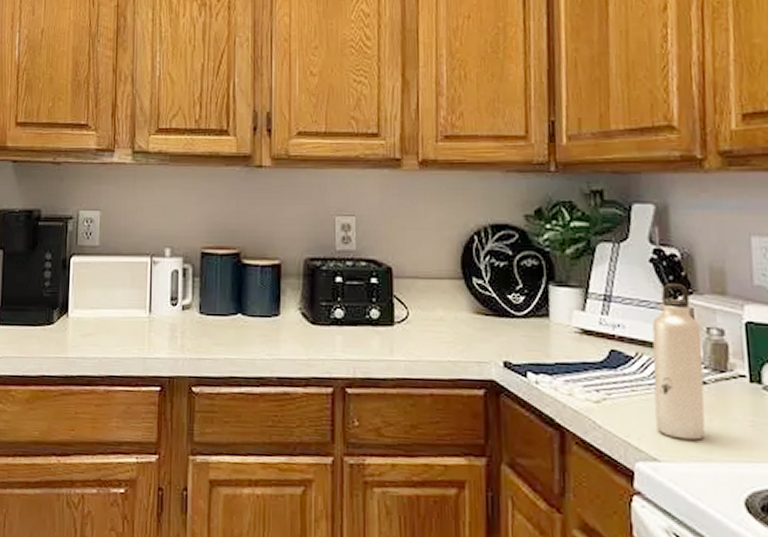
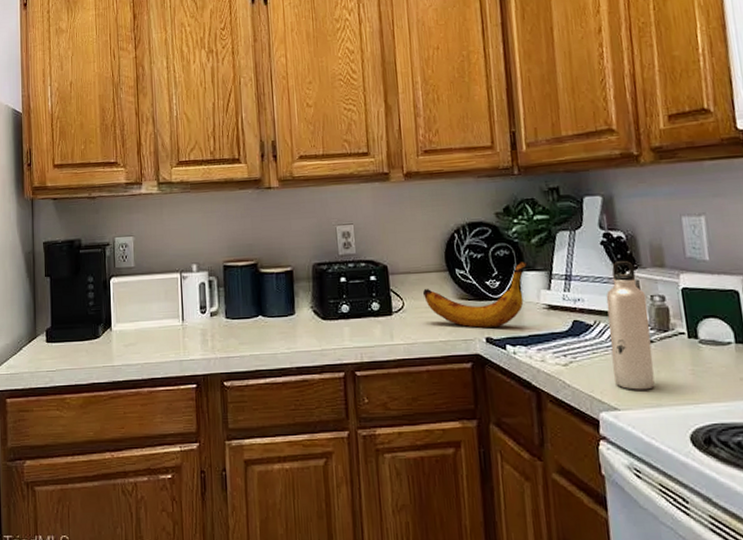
banana: none [433,274,561,350] -> present [423,260,529,328]

